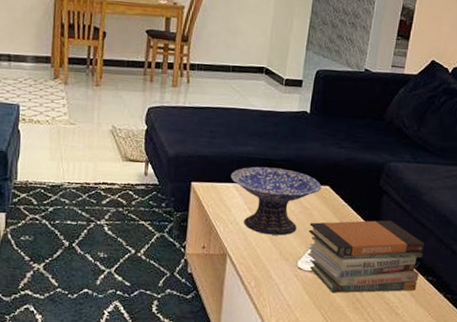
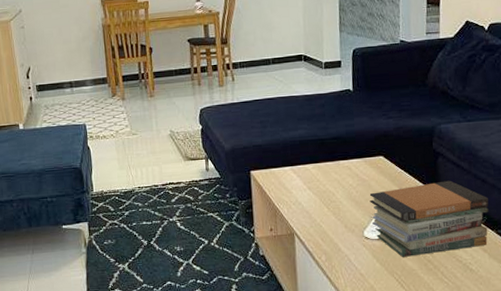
decorative bowl: present [230,166,322,236] -> none [286,146,376,210]

